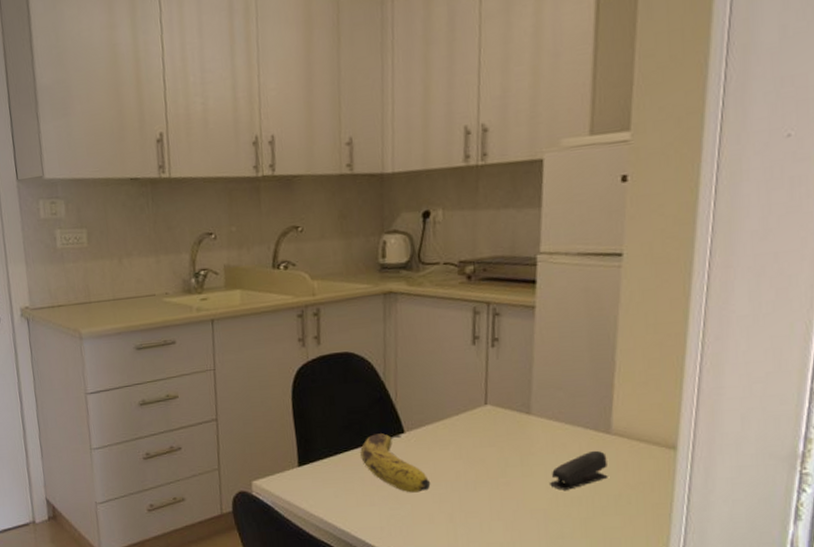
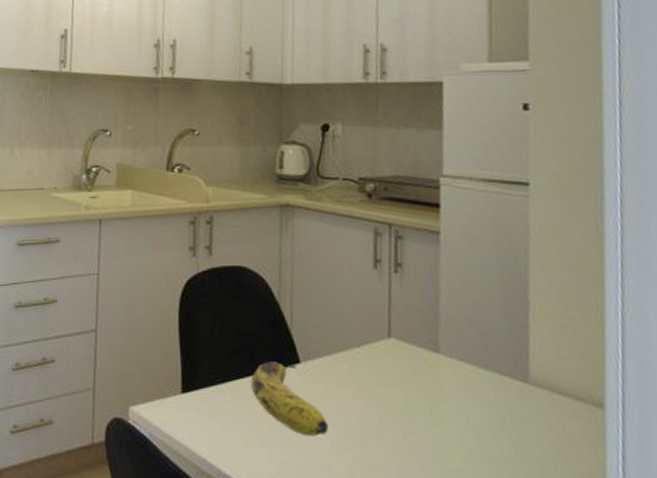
stapler: present [550,450,608,490] -> none [464,401,529,448]

